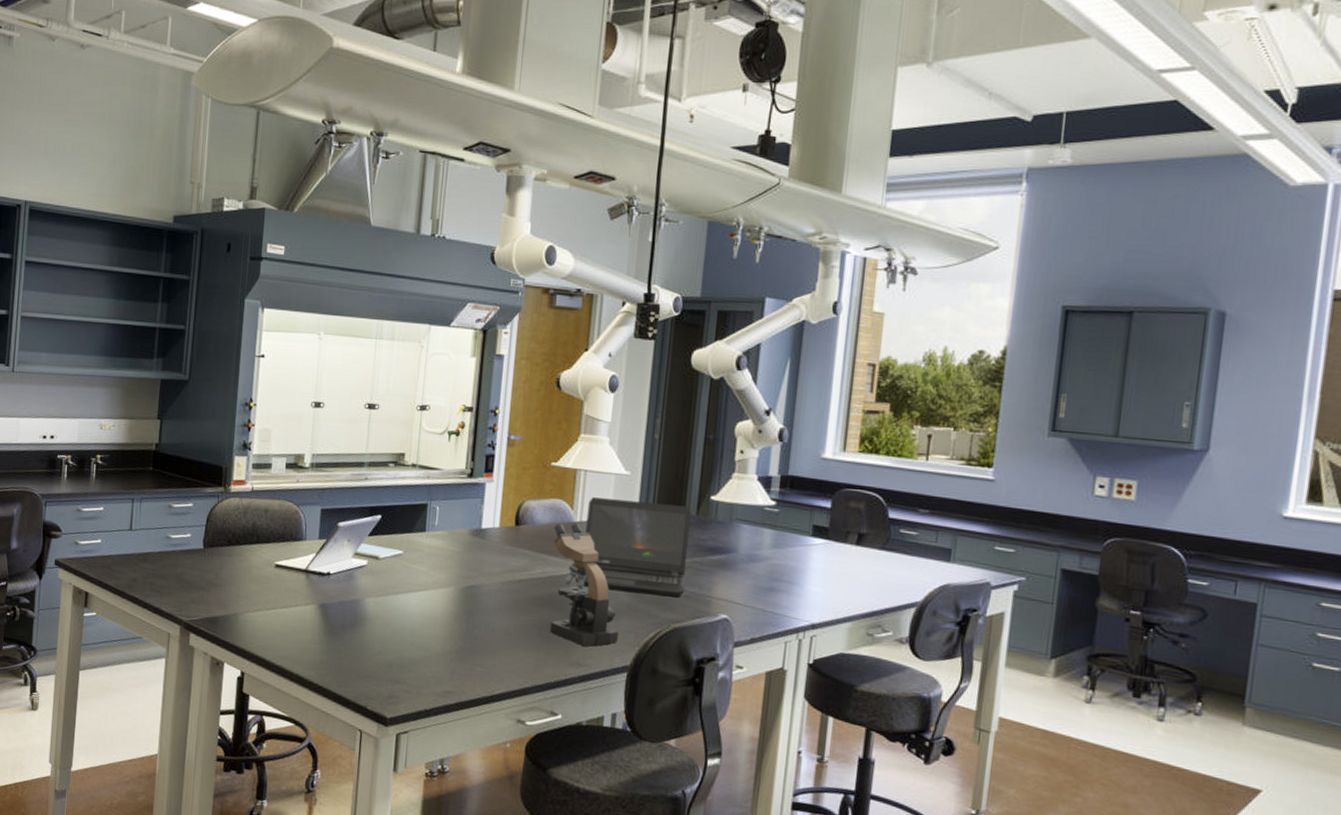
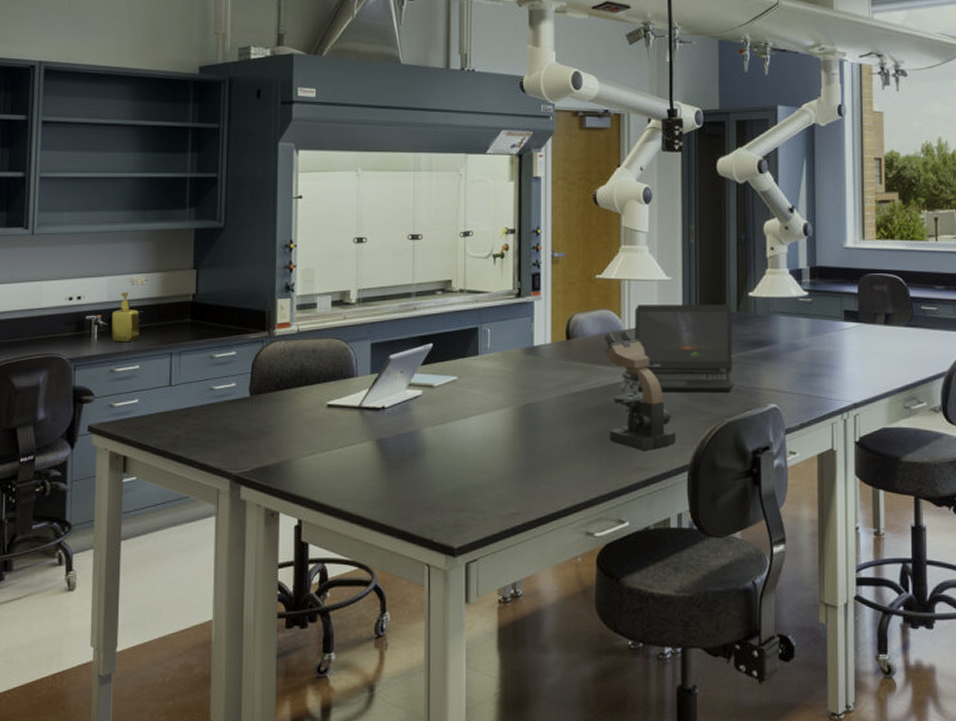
soap dispenser: none [80,435,106,485] -> present [111,291,140,343]

